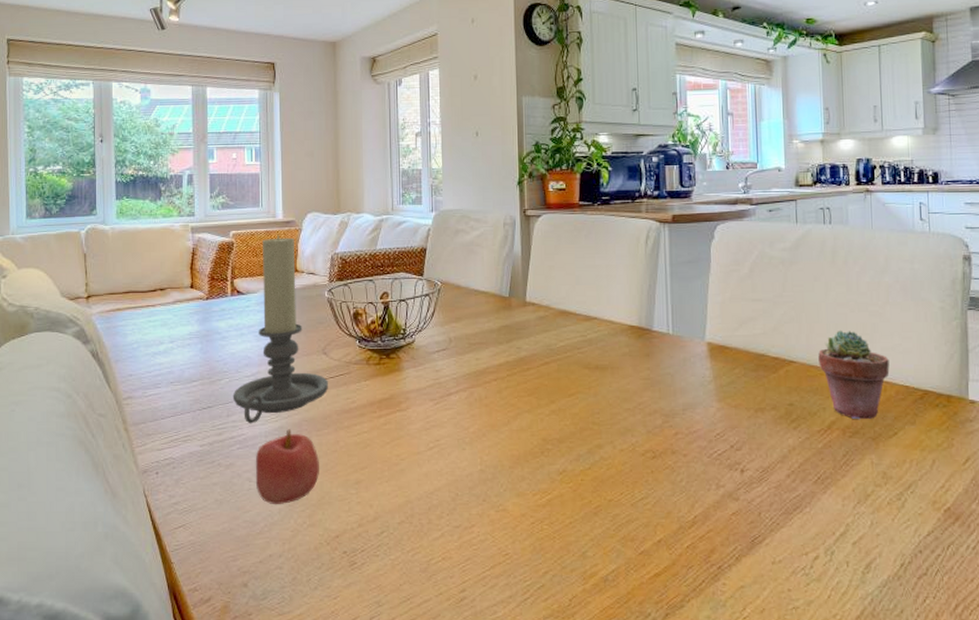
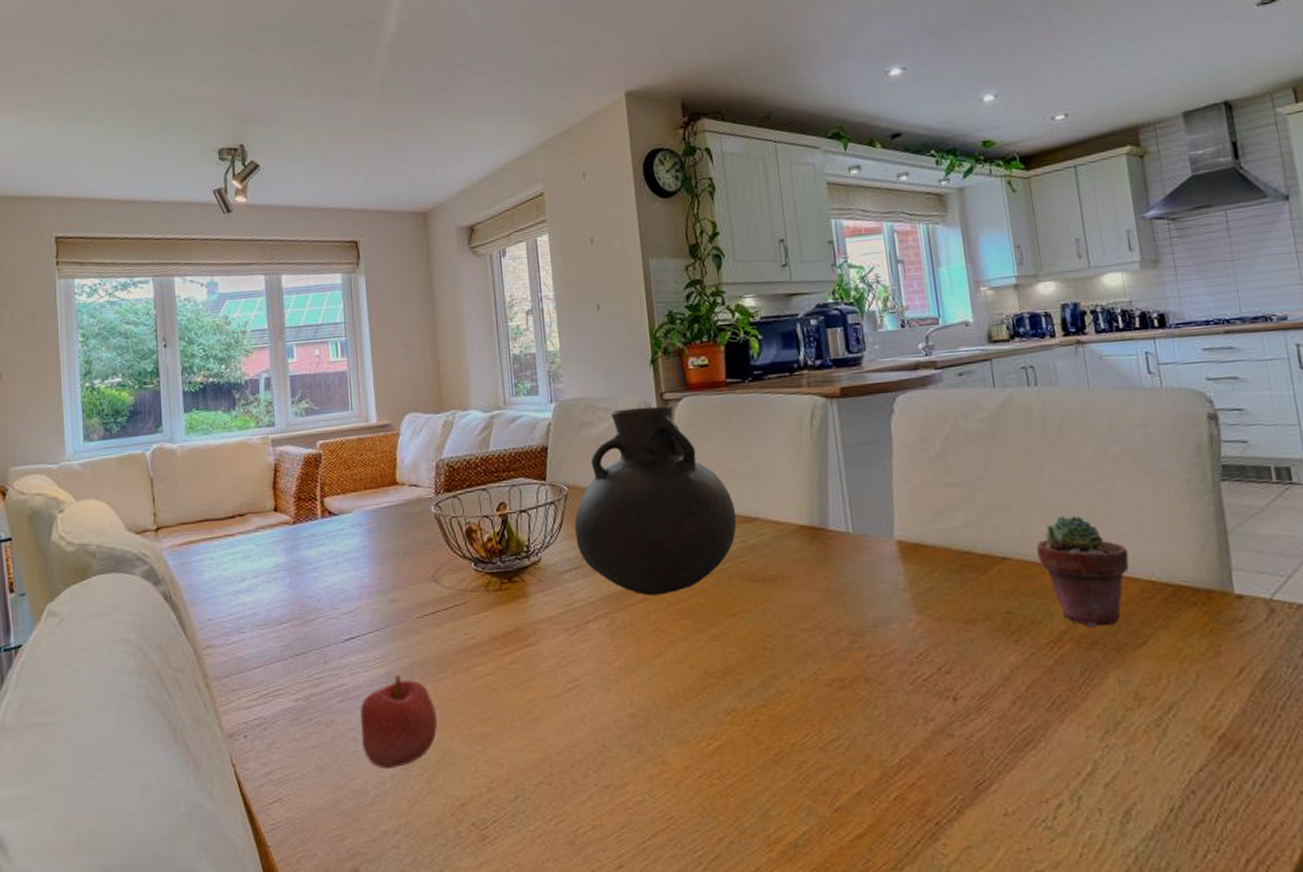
candle holder: present [232,235,328,424] -> none [329,442,442,671]
vase: none [445,220,579,376] -> present [574,405,737,596]

